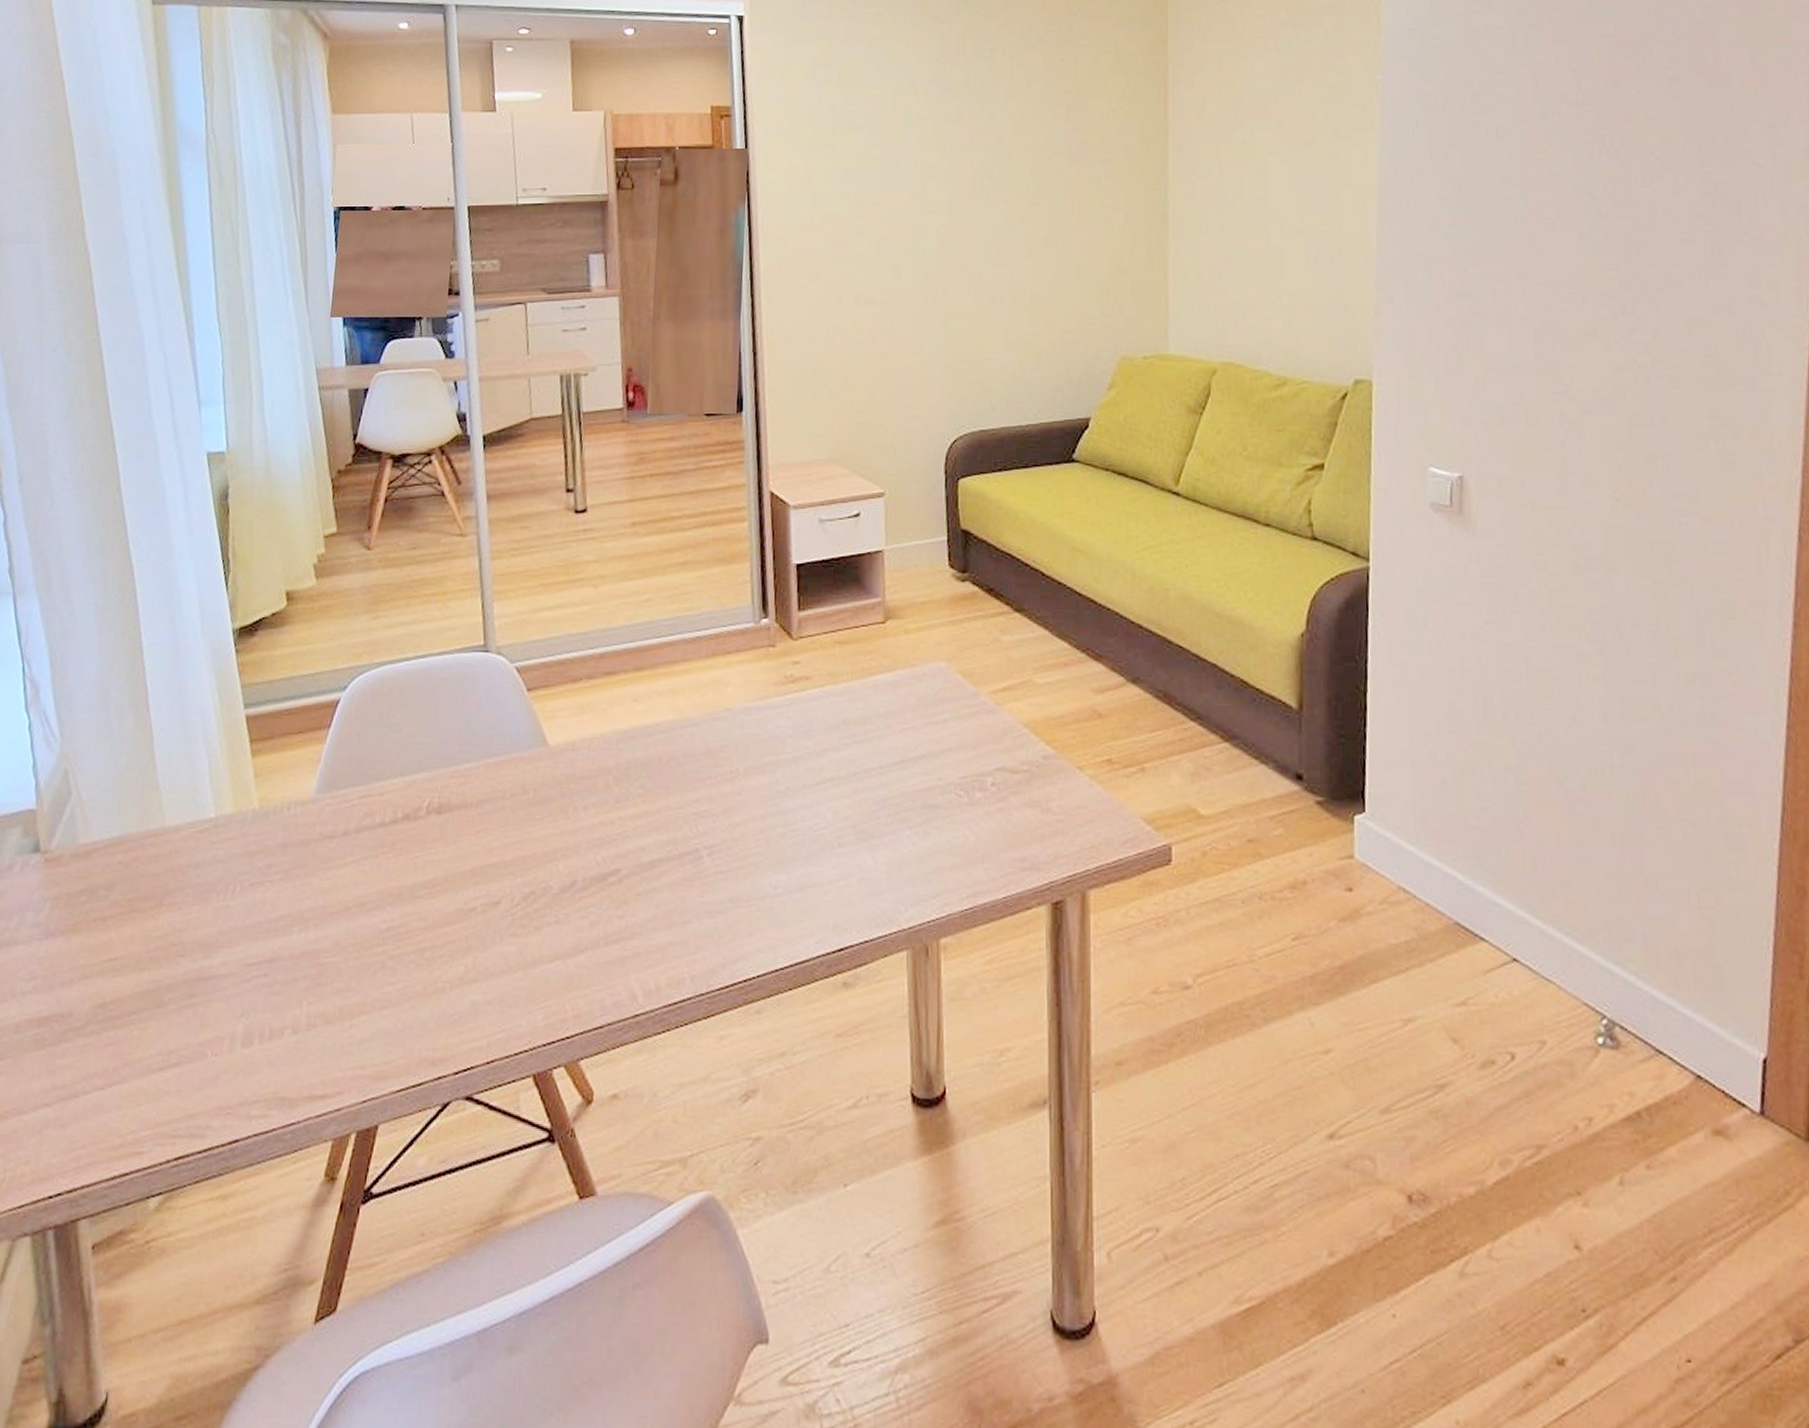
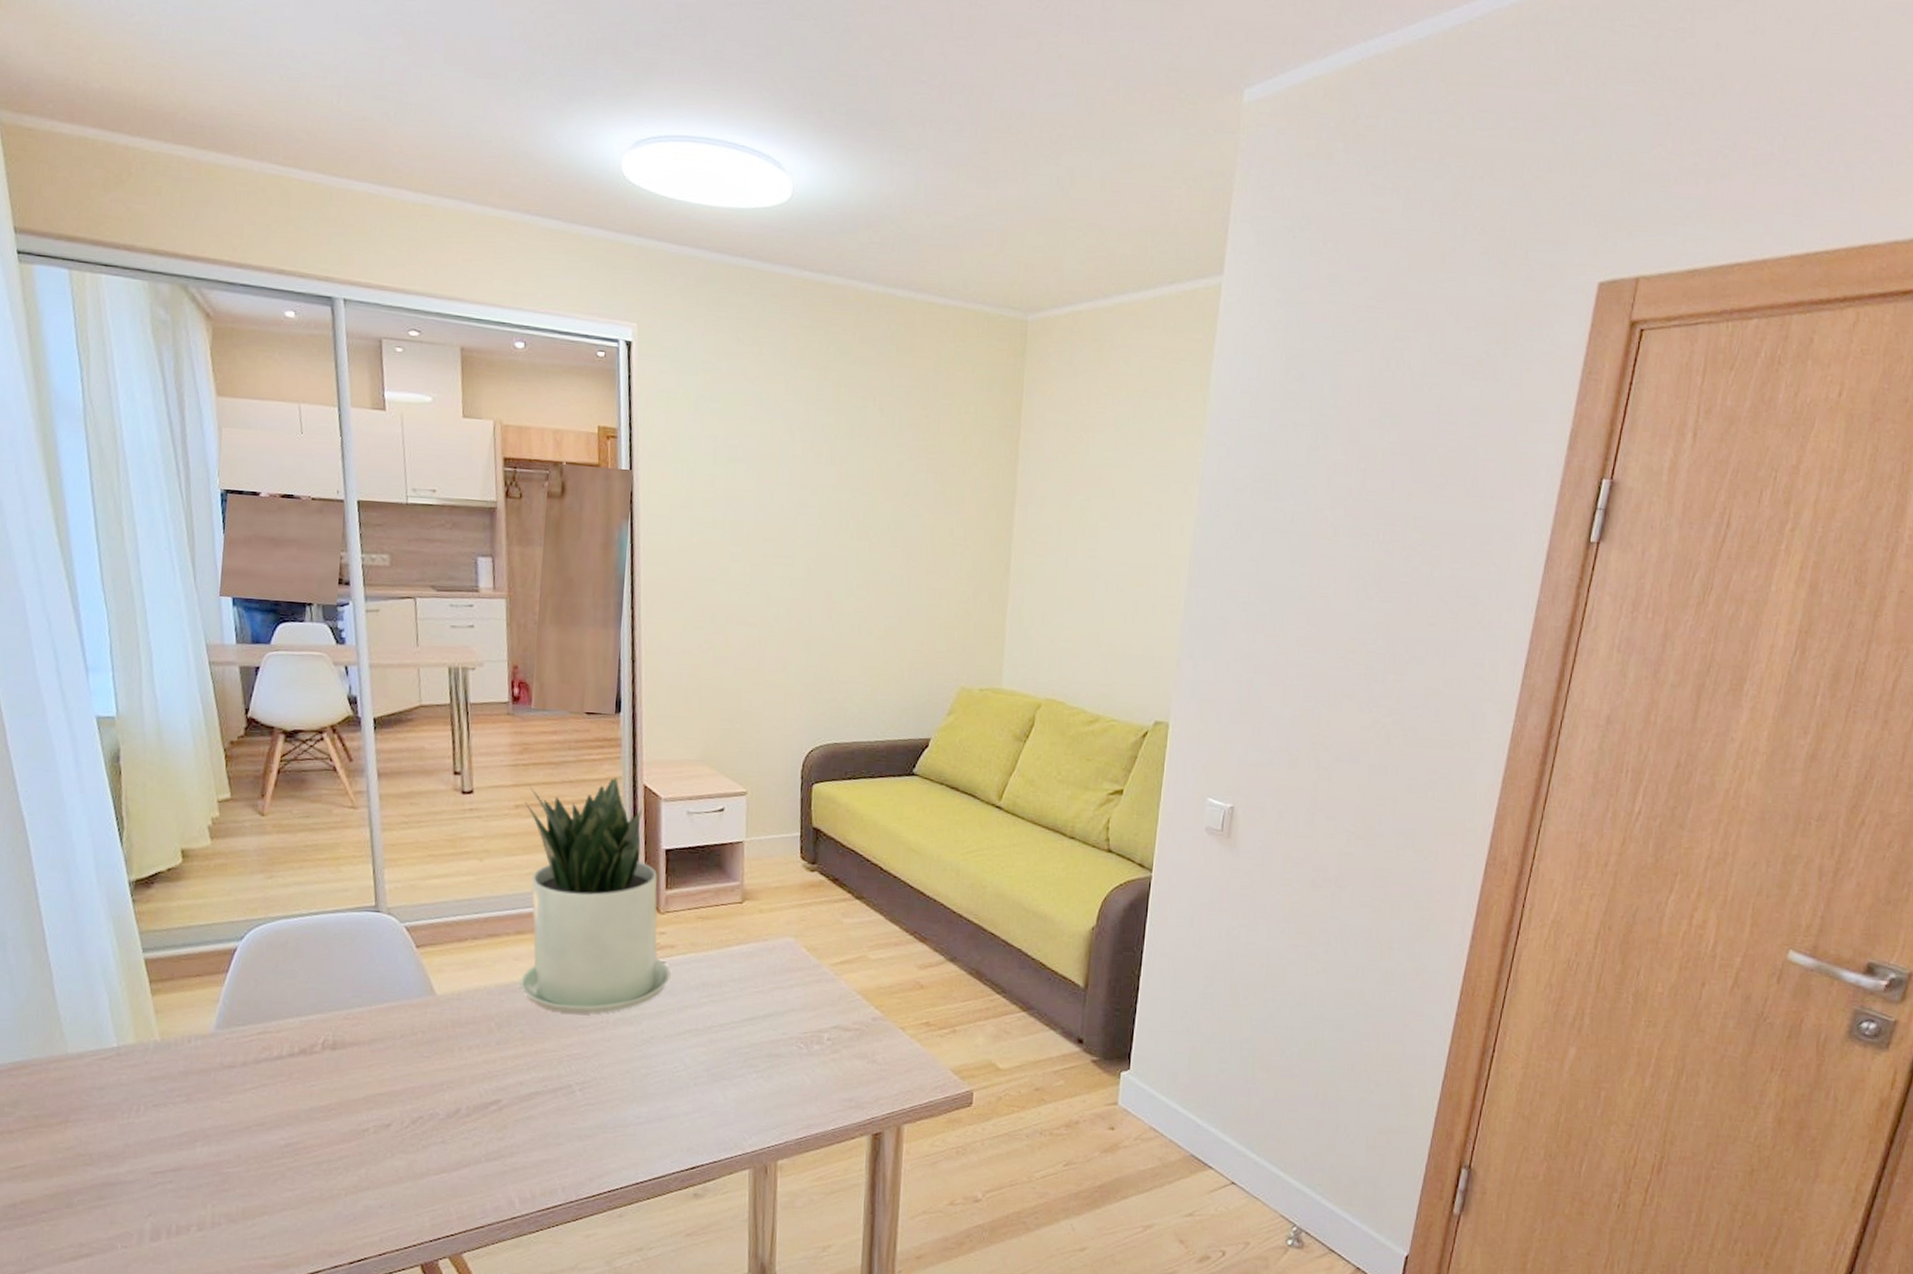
planter: none [639,485,807,763] -> present [519,778,671,1014]

